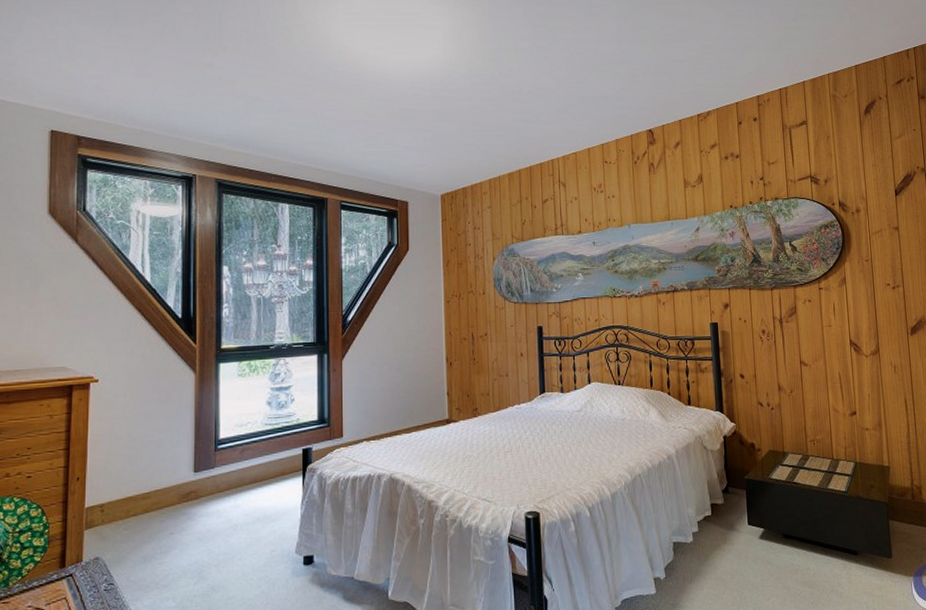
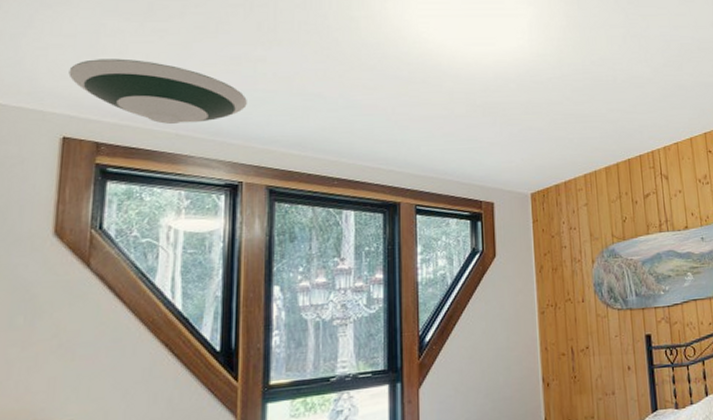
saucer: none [52,62,198,121] -> present [68,58,247,124]

